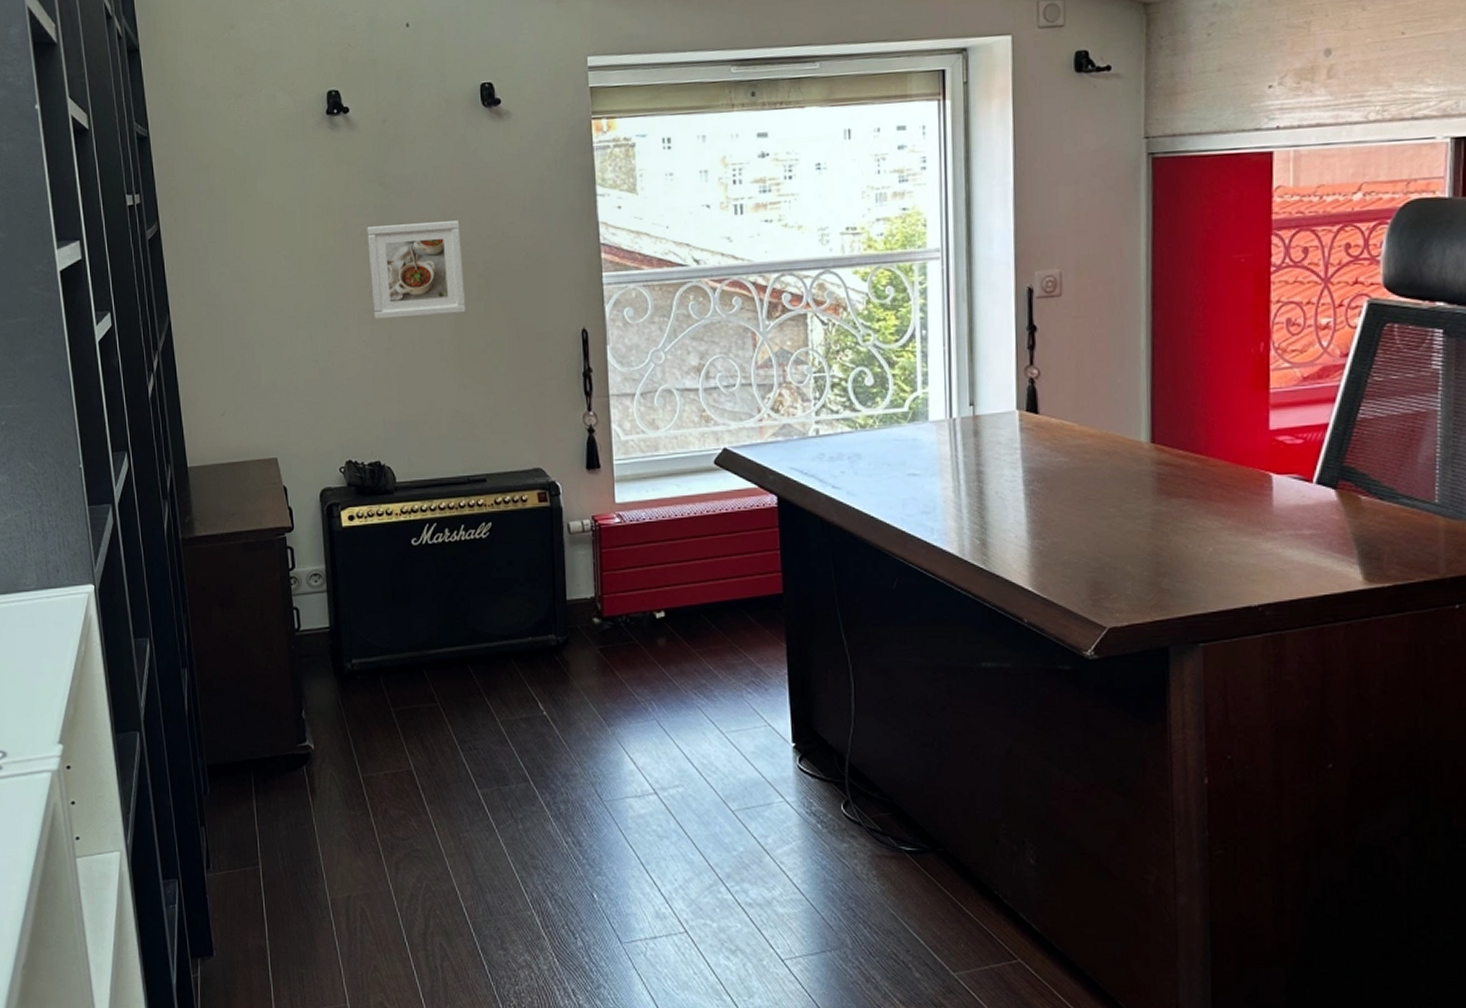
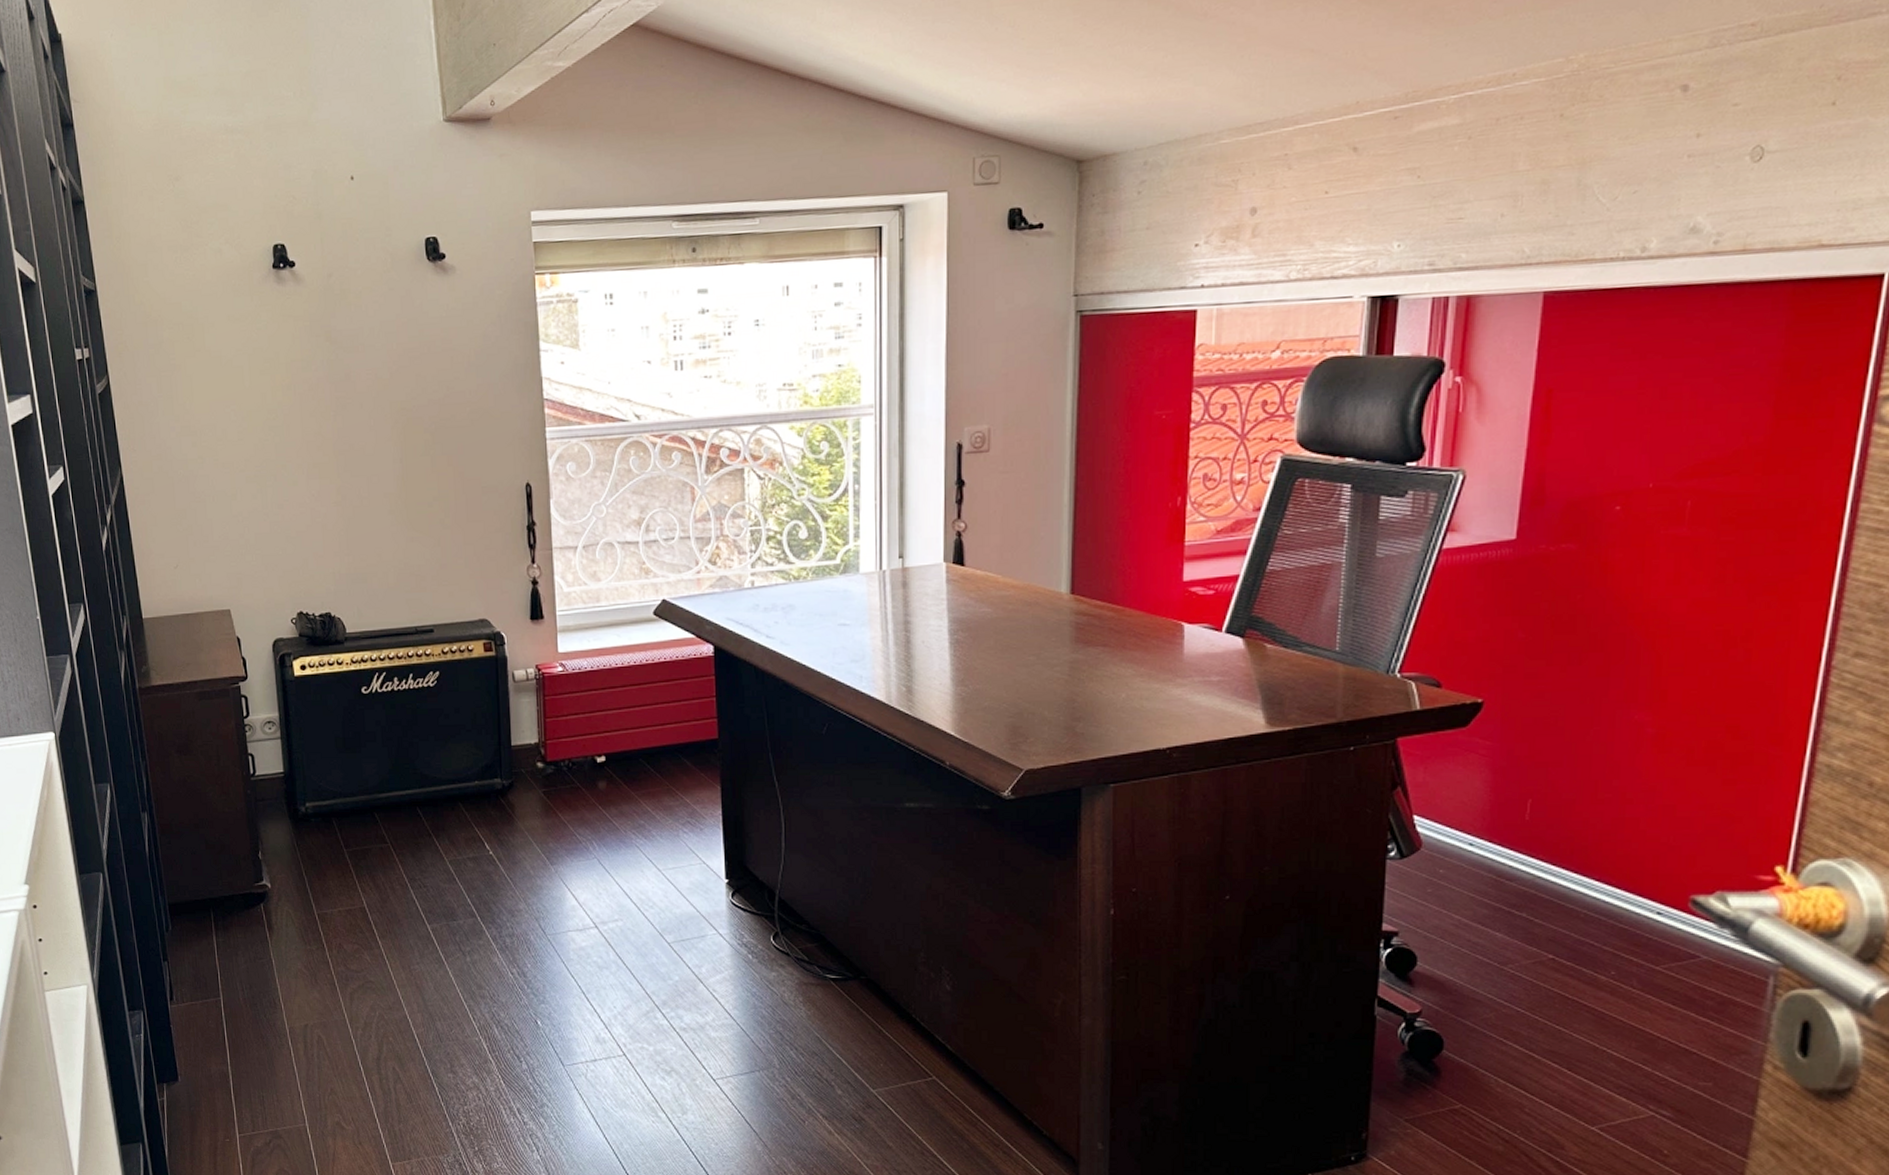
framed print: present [367,221,467,321] -> none [314,376,413,475]

